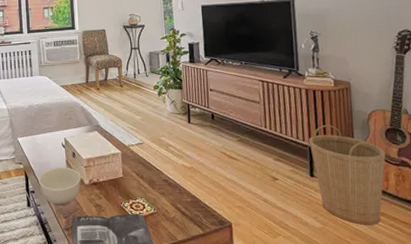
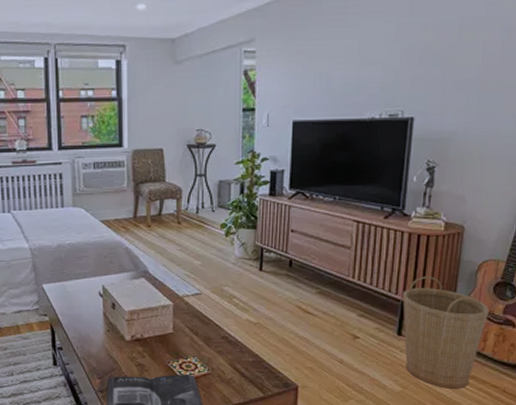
bowl: present [38,167,81,207] -> none [67,320,121,366]

